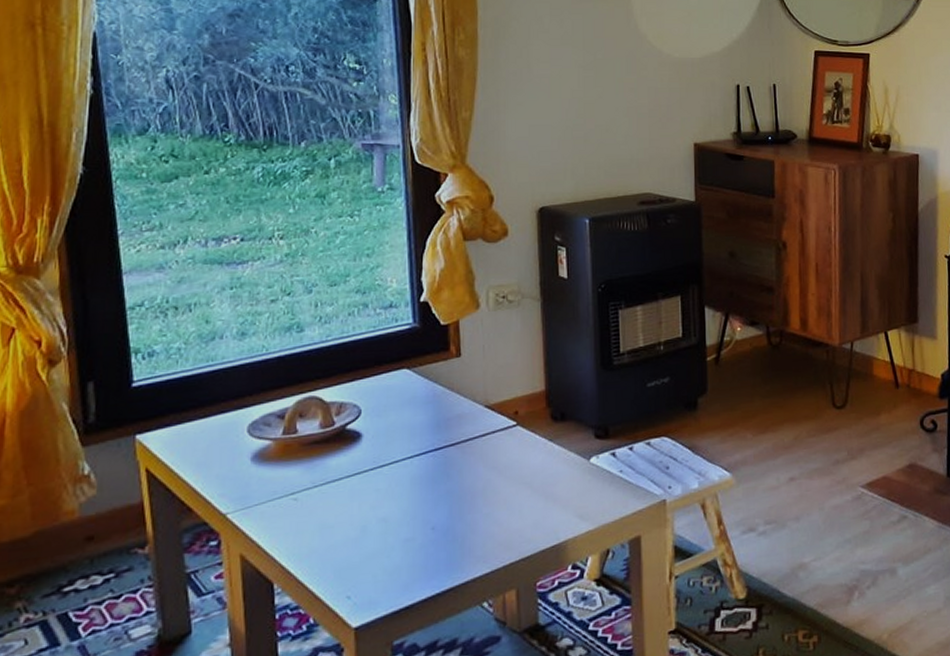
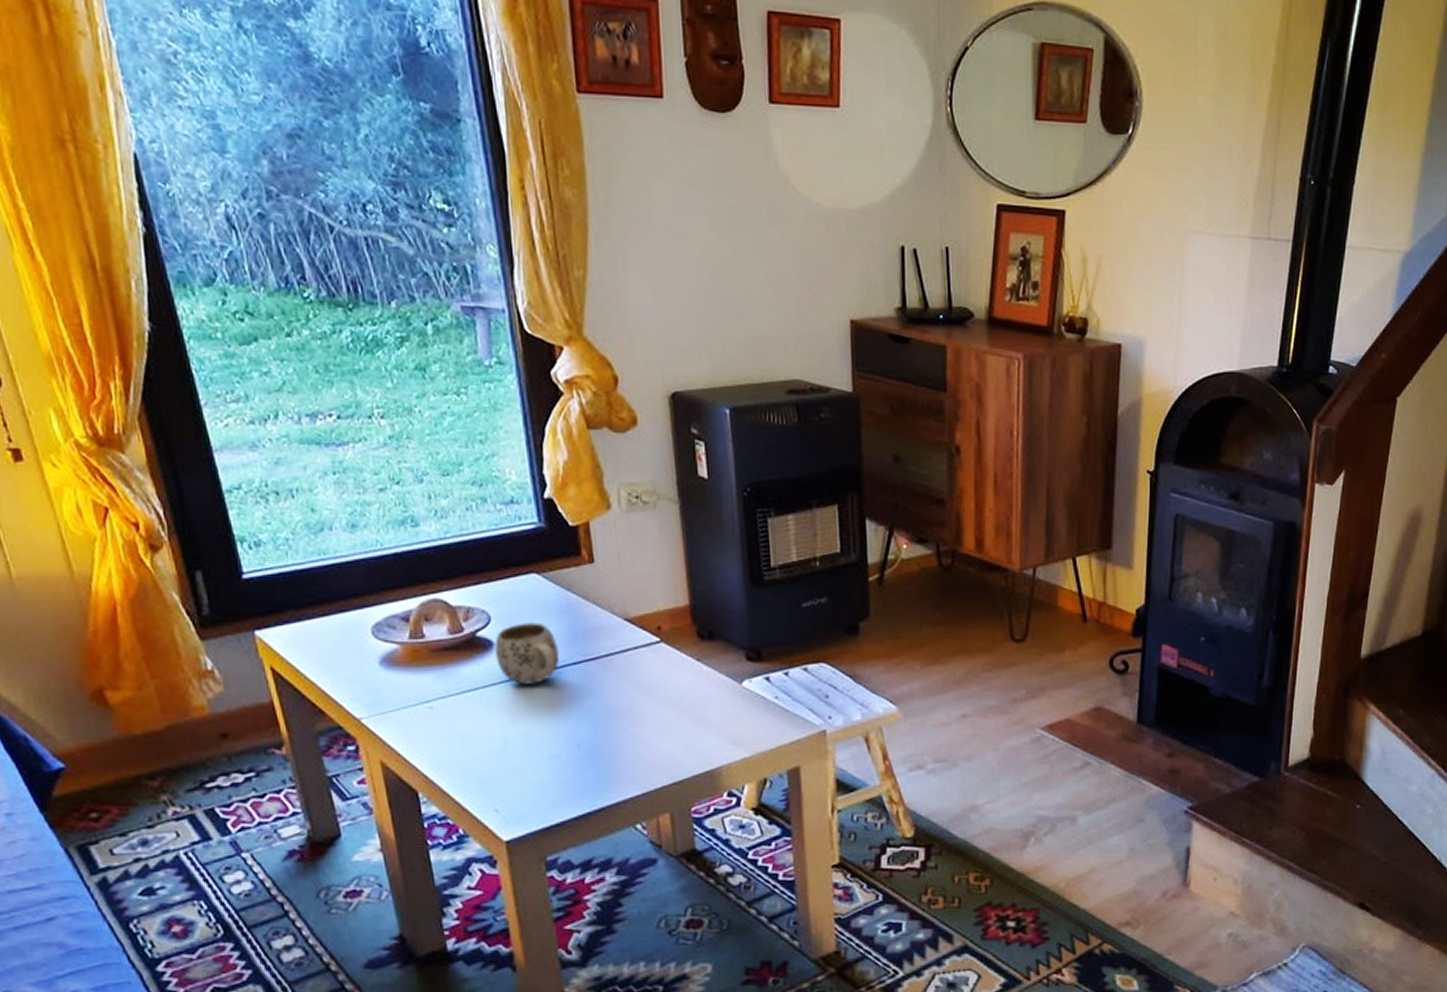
mug: none [361,413,423,472] -> present [494,622,560,685]

